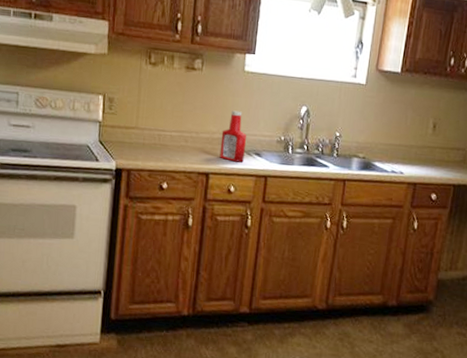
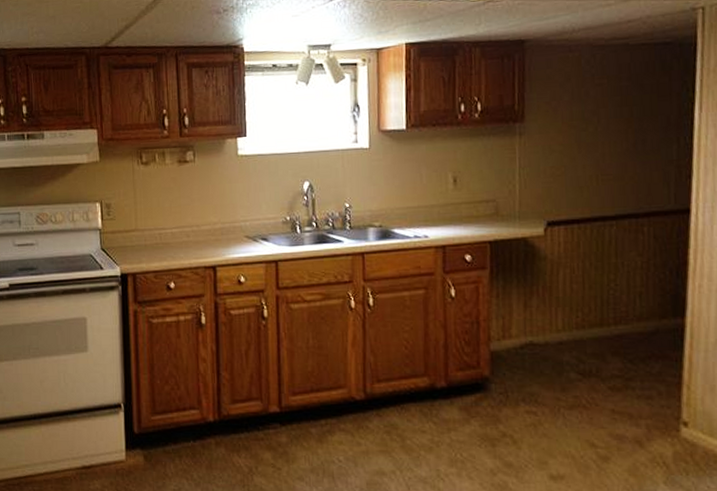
ketchup bottle: present [219,110,246,163] -> none [223,197,250,251]

